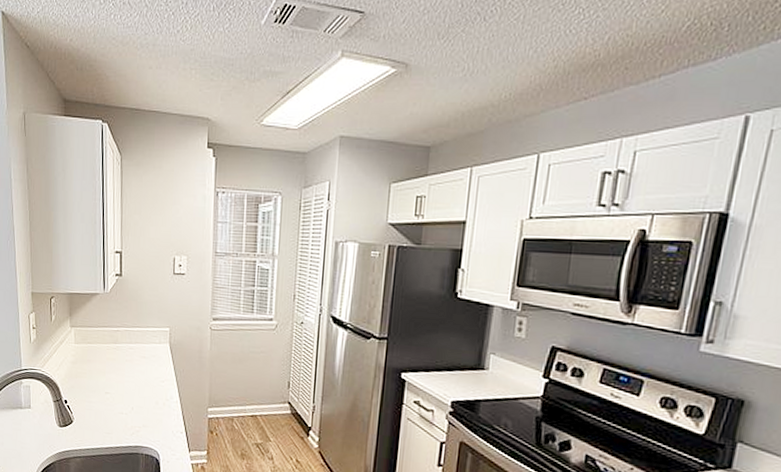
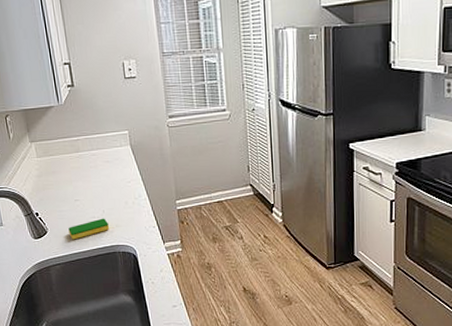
dish sponge: none [94,415,136,434] -> present [68,218,110,240]

